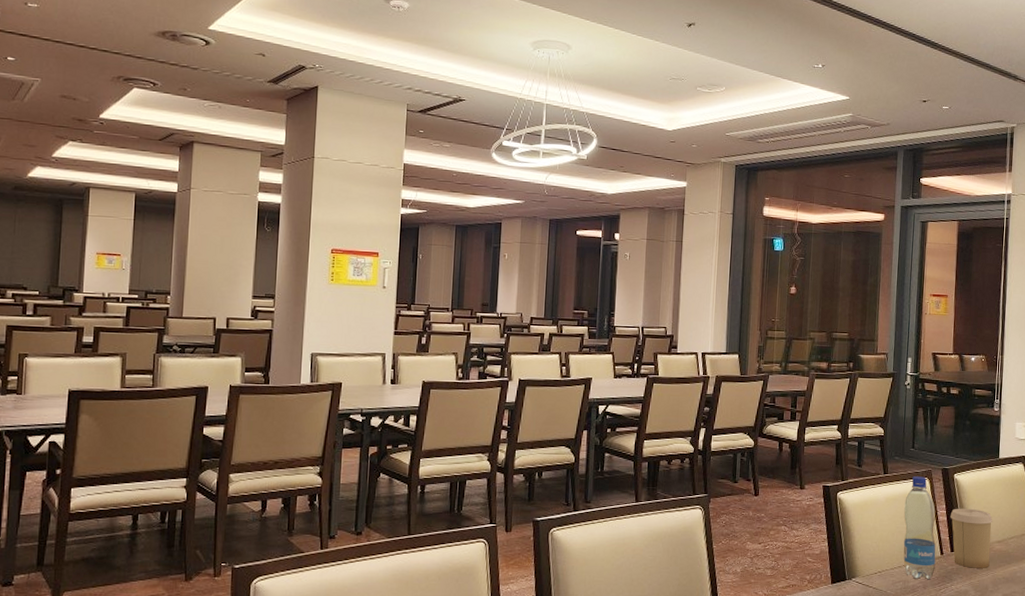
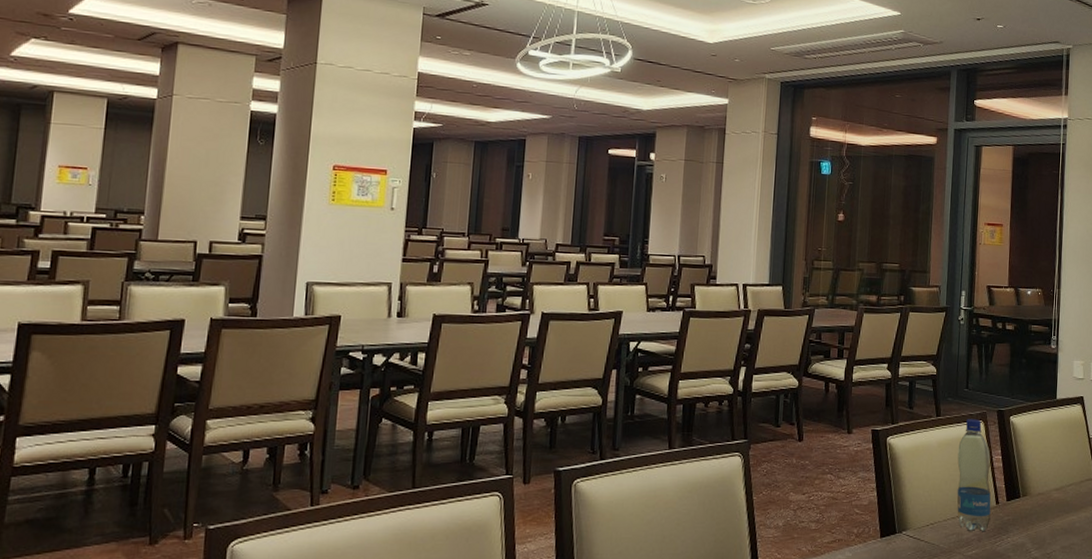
cup: present [950,508,993,568] -> none [1006,453,1051,519]

